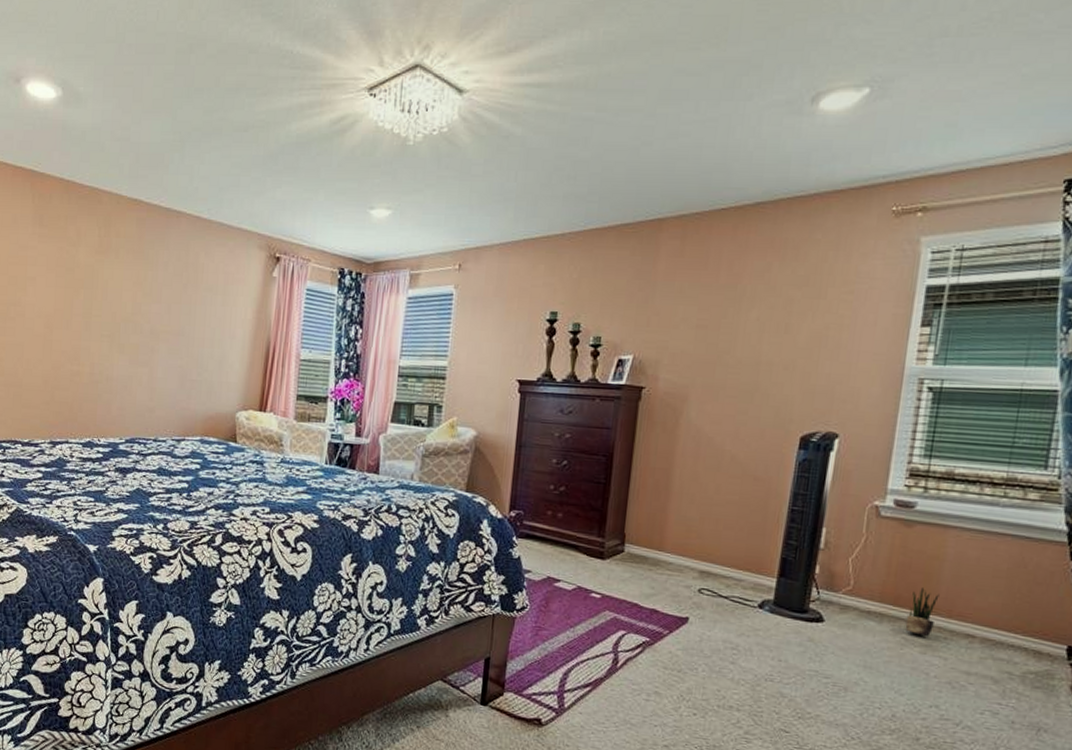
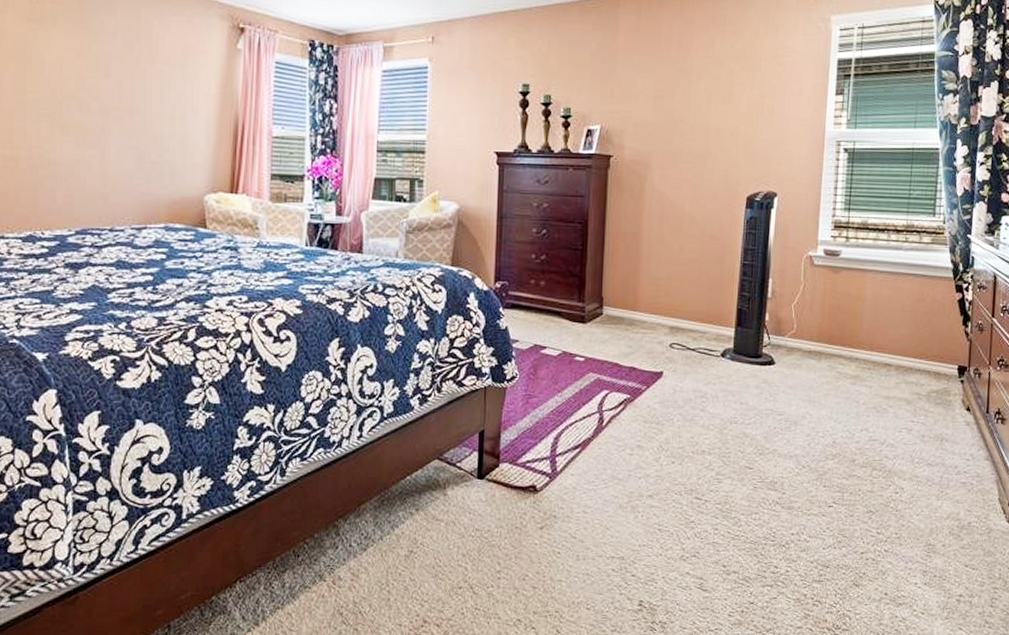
potted plant: present [905,588,940,637] -> none [838,326,863,369]

